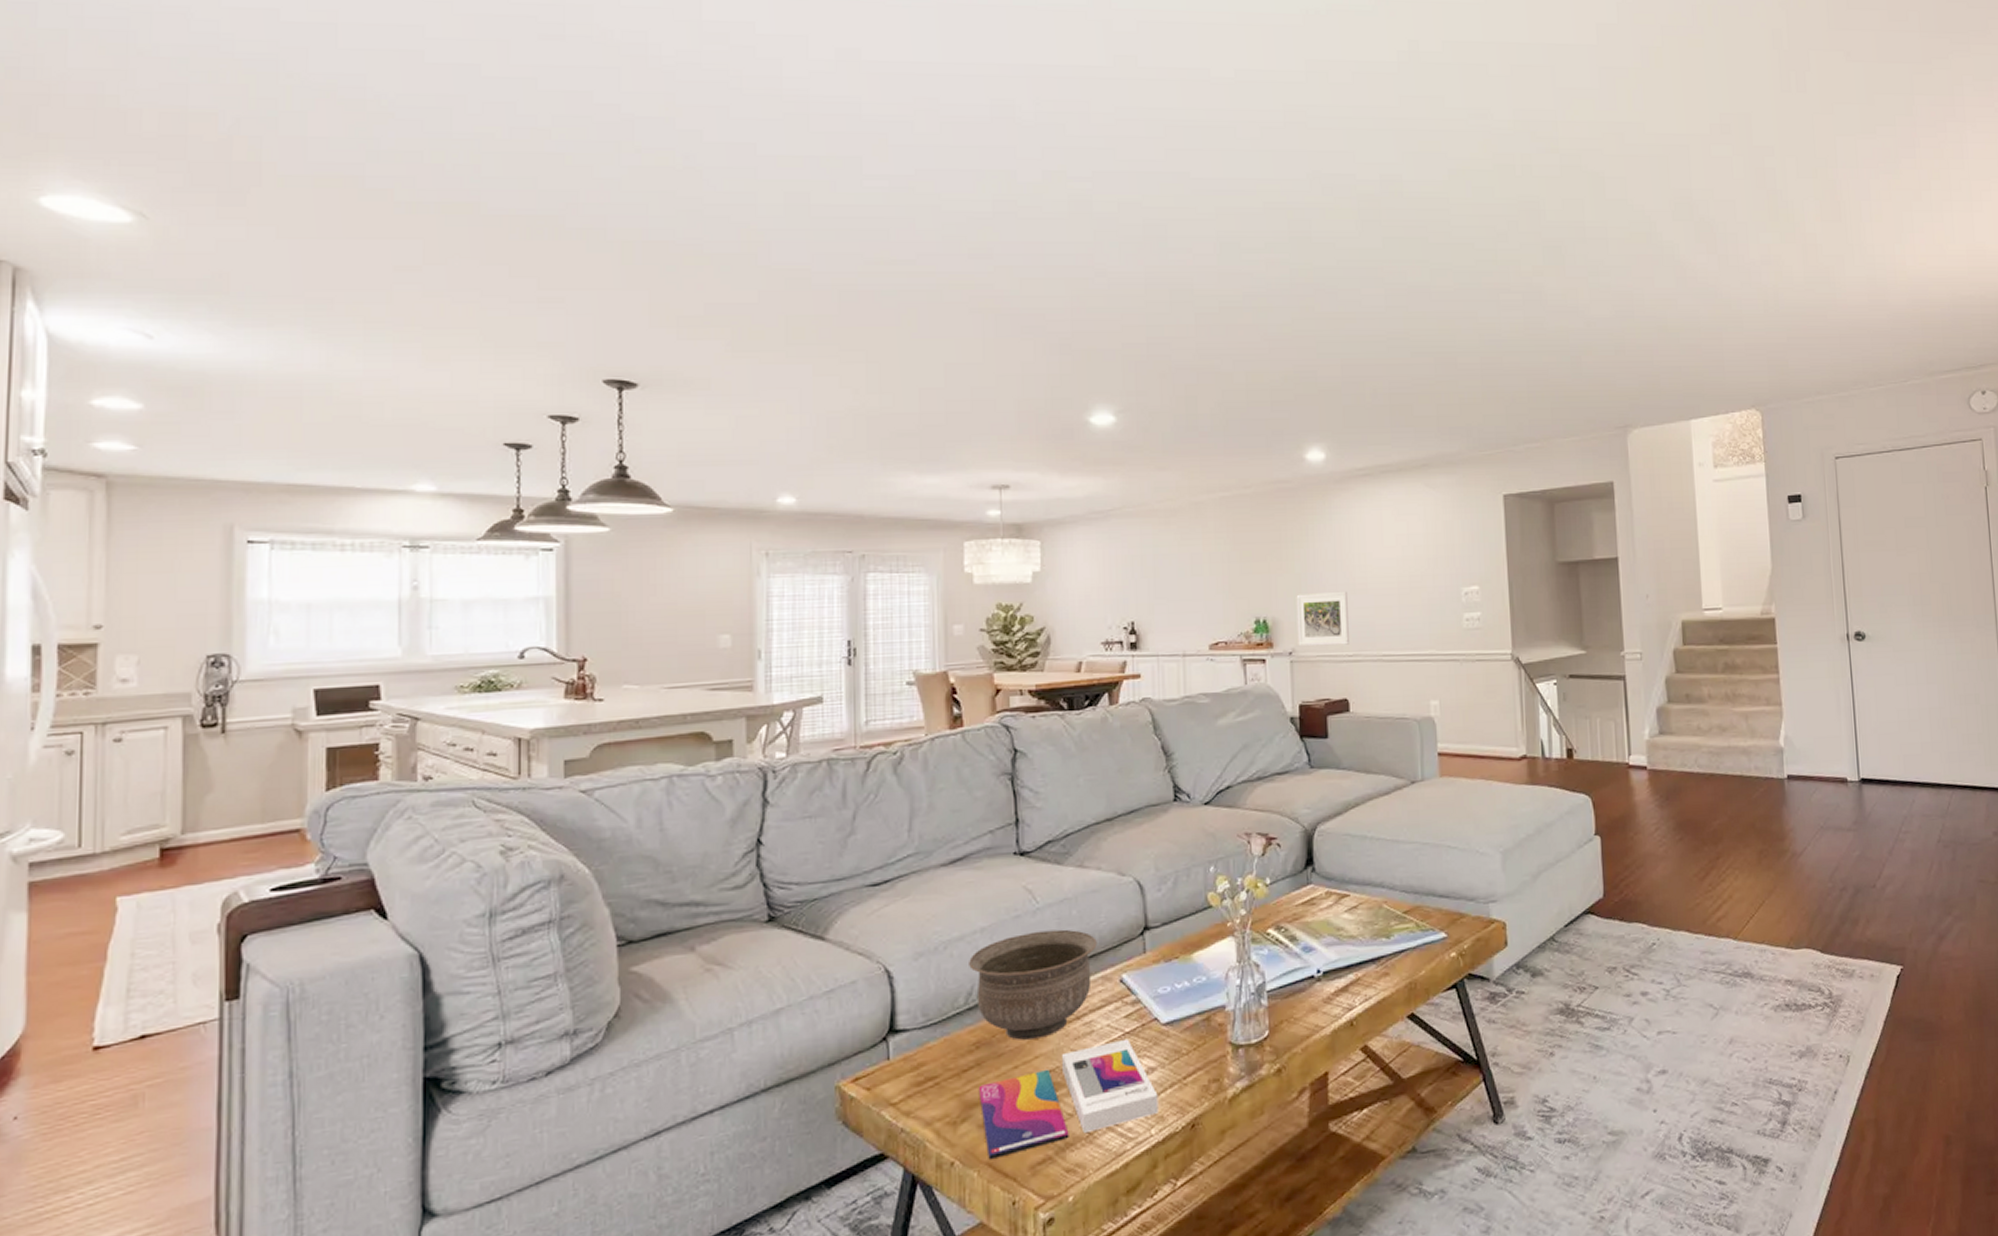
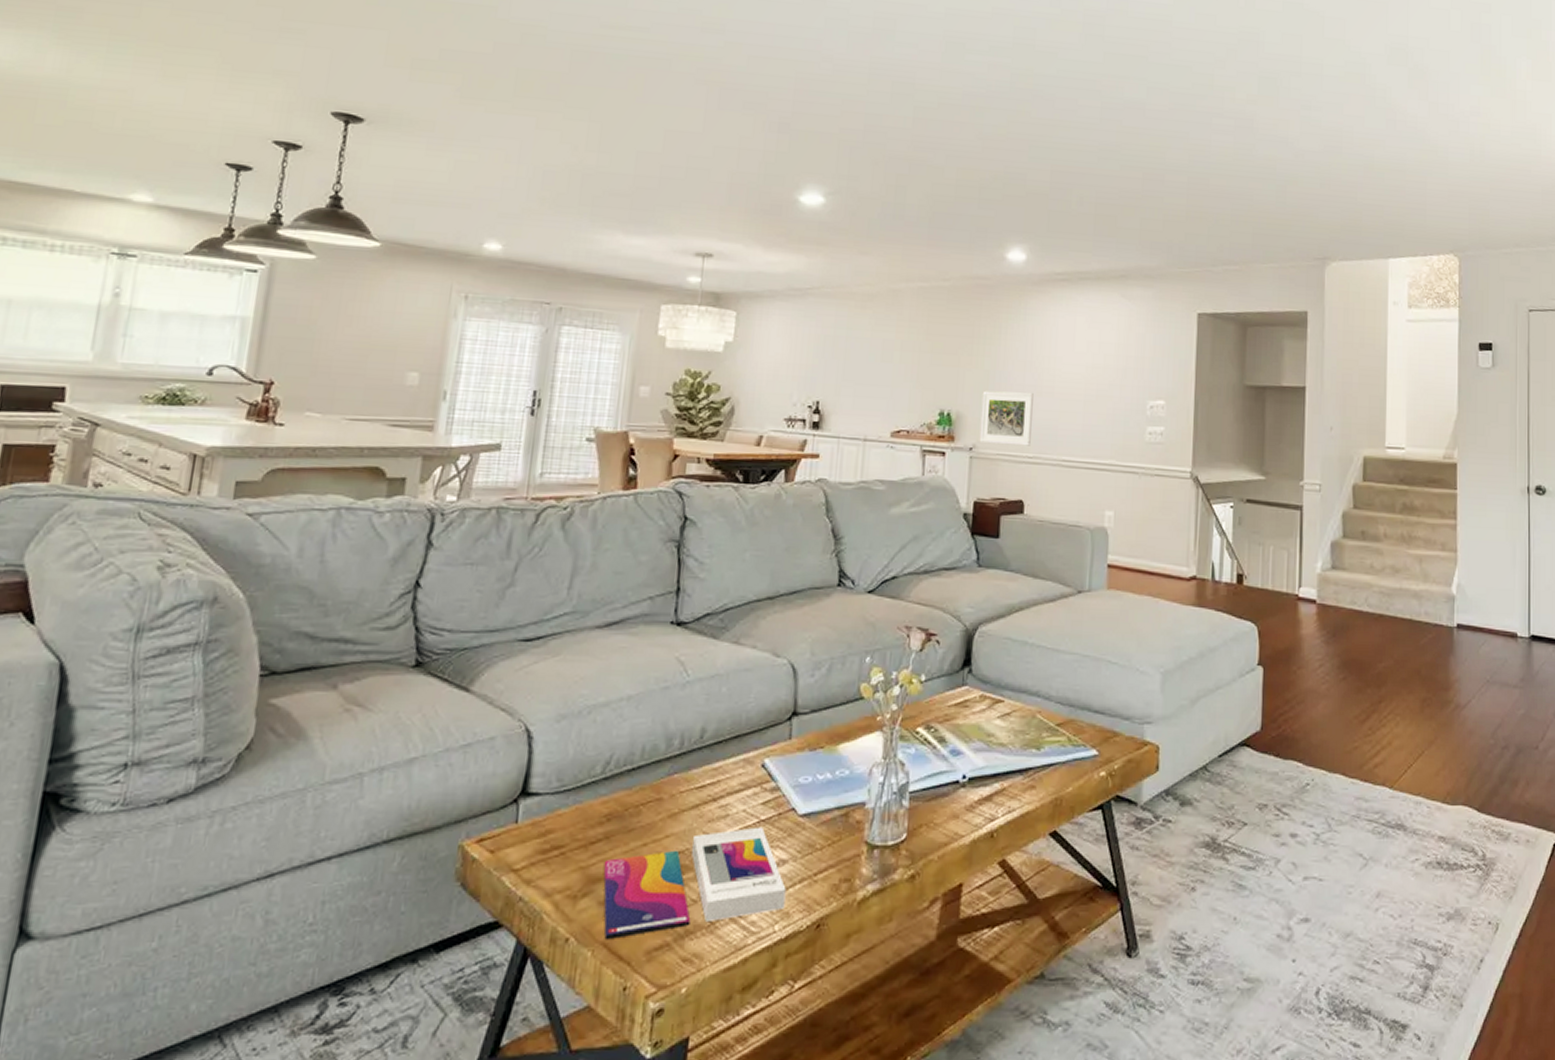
bowl: present [969,929,1097,1040] -> none [611,705,743,817]

